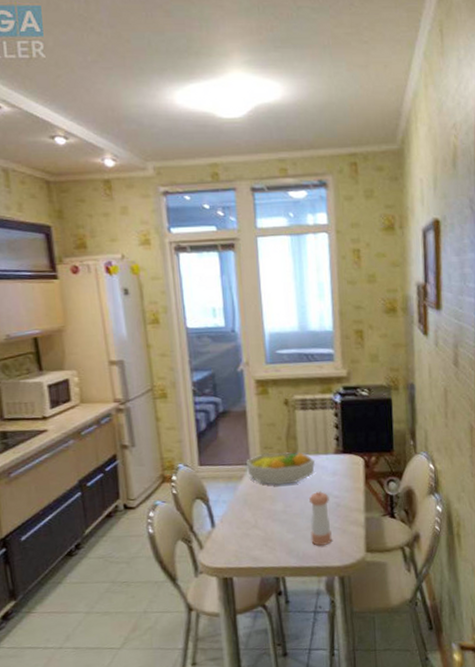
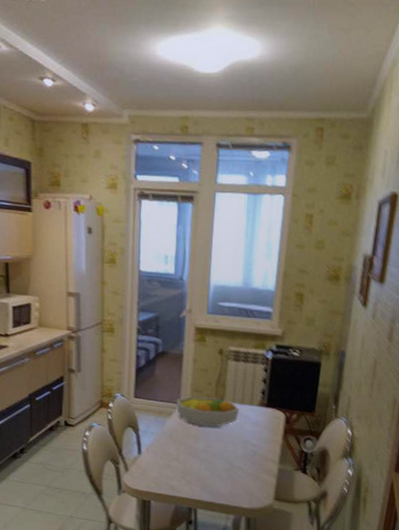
pepper shaker: present [308,491,332,546] -> none [225,438,248,487]

